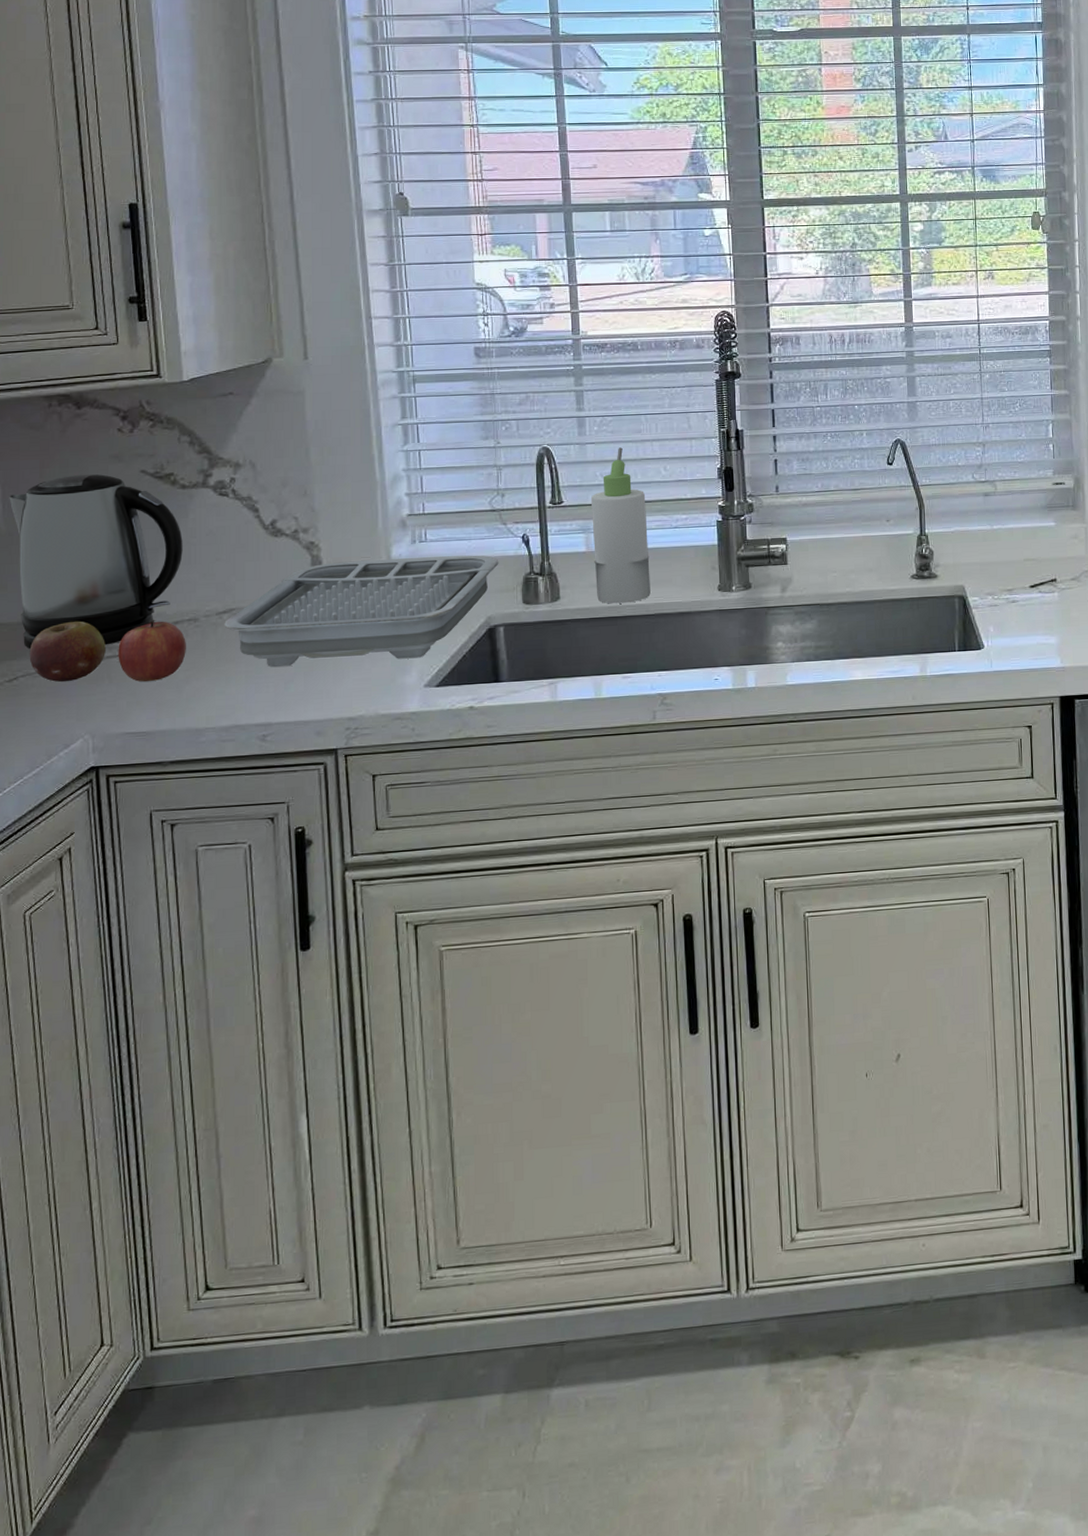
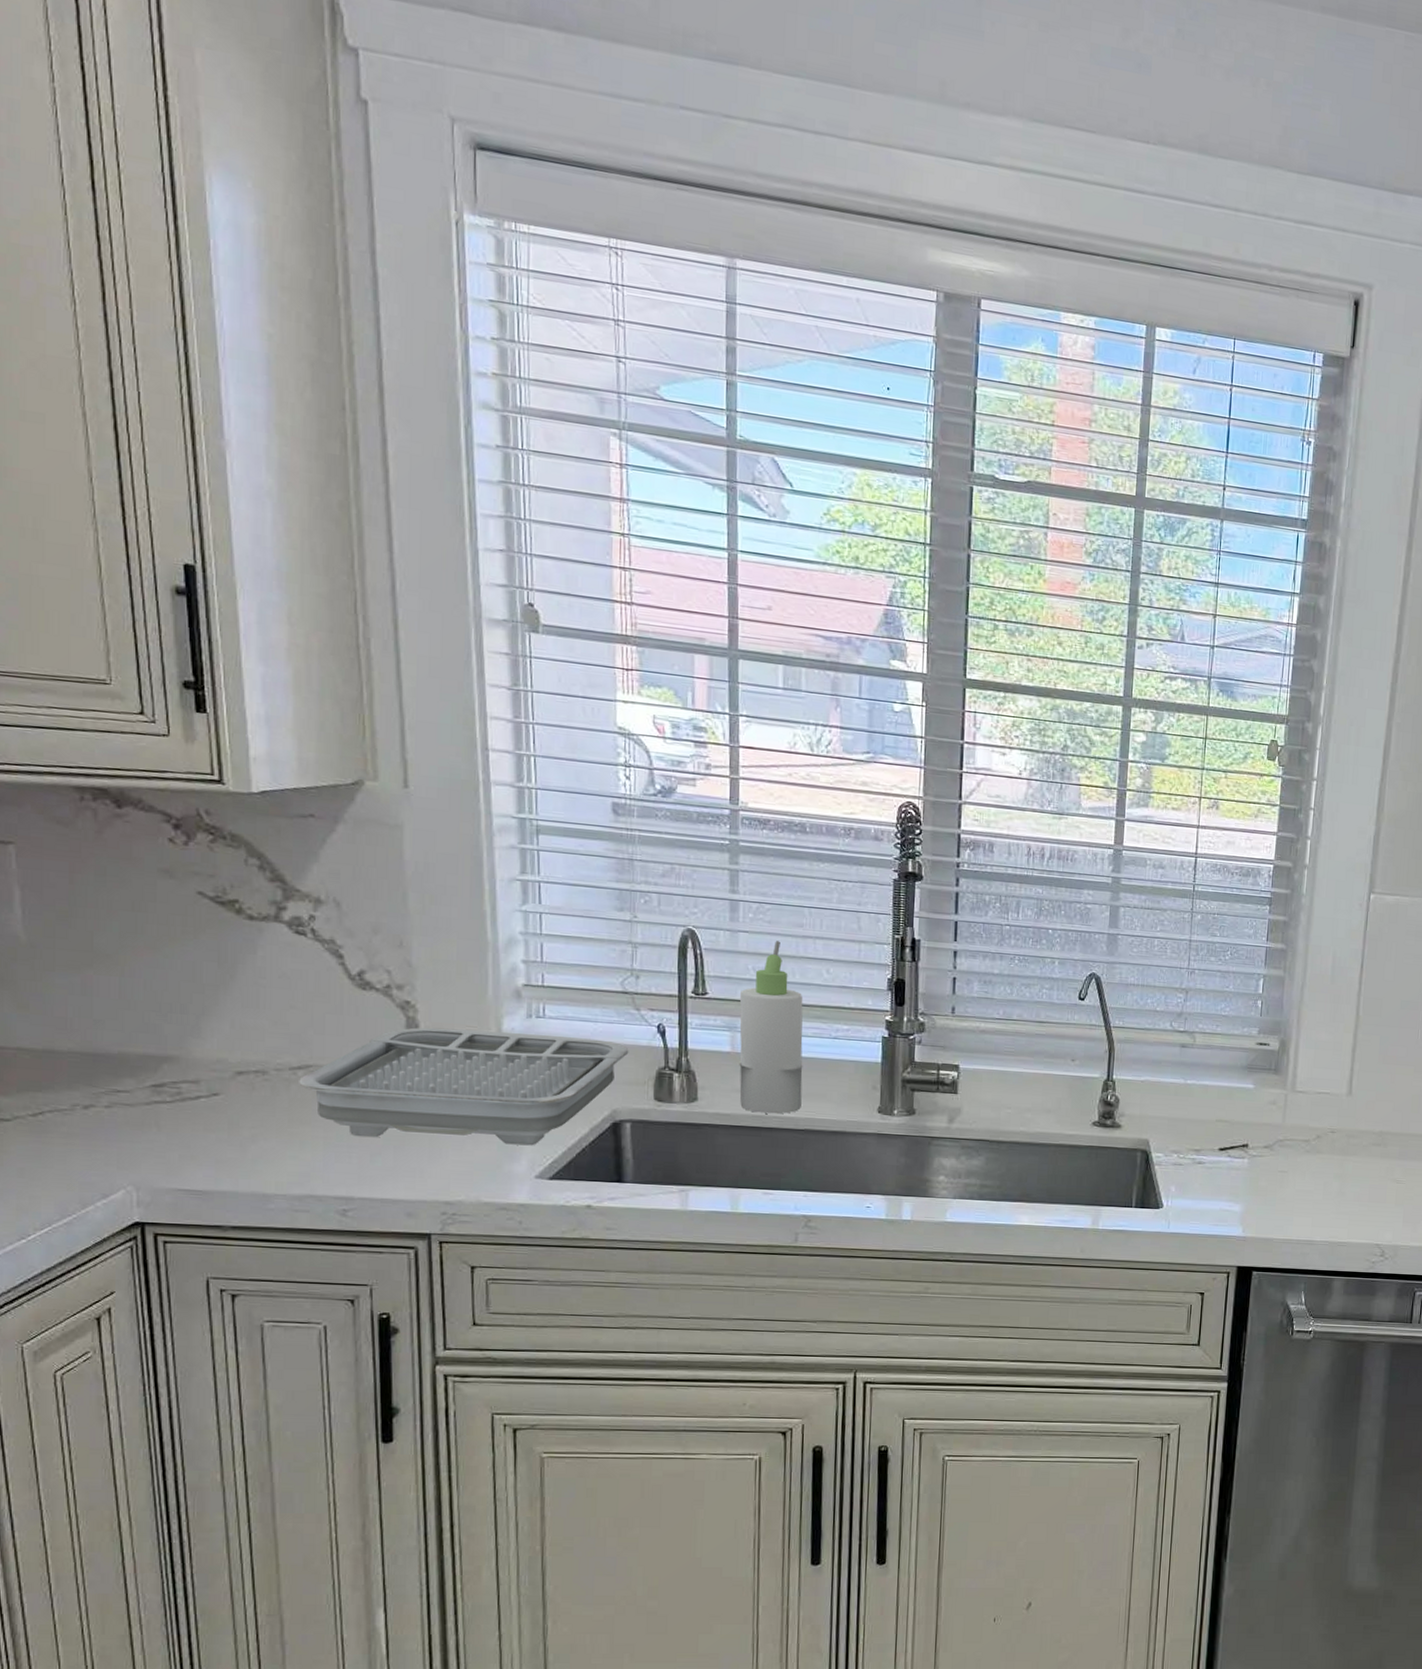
kettle: present [9,474,183,650] -> none [30,885,249,1088]
fruit: present [29,621,106,682] -> none [58,1056,153,1124]
fruit: present [118,619,186,682] -> none [168,1065,252,1135]

